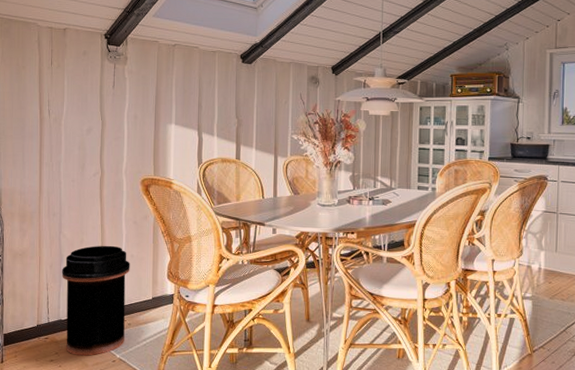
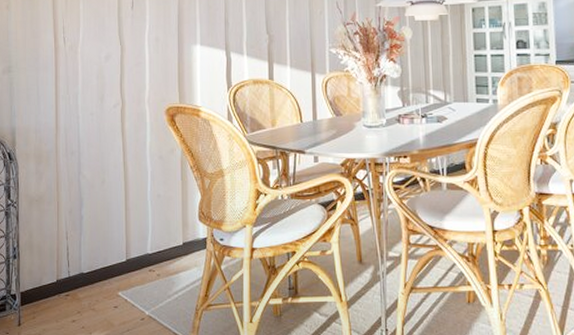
trash can: present [62,245,130,356] -> none [83,185,157,314]

